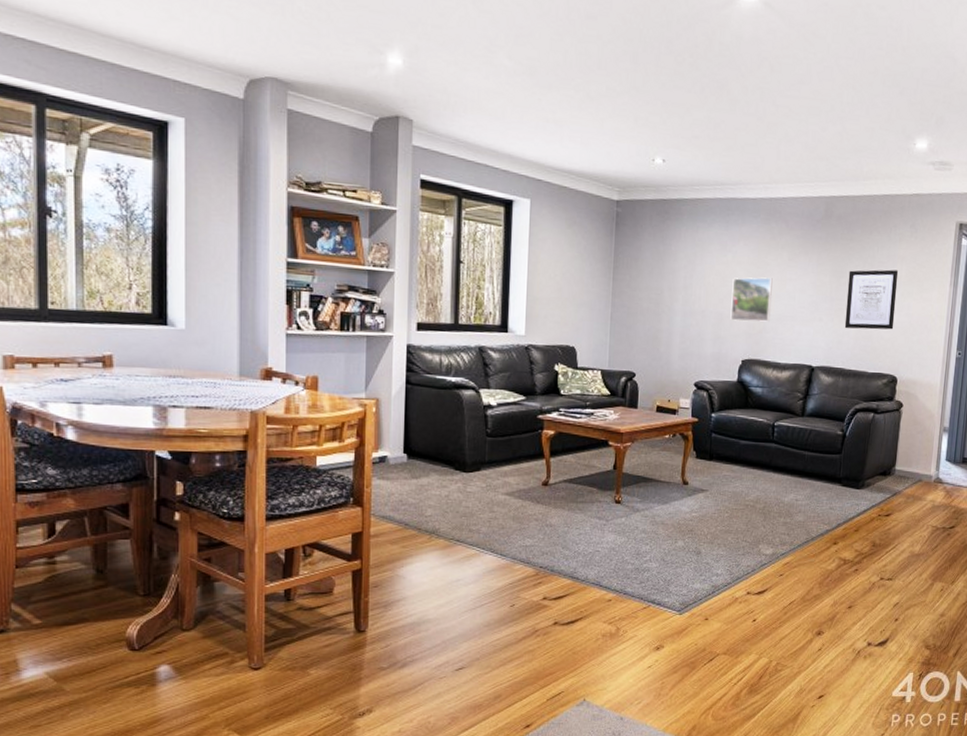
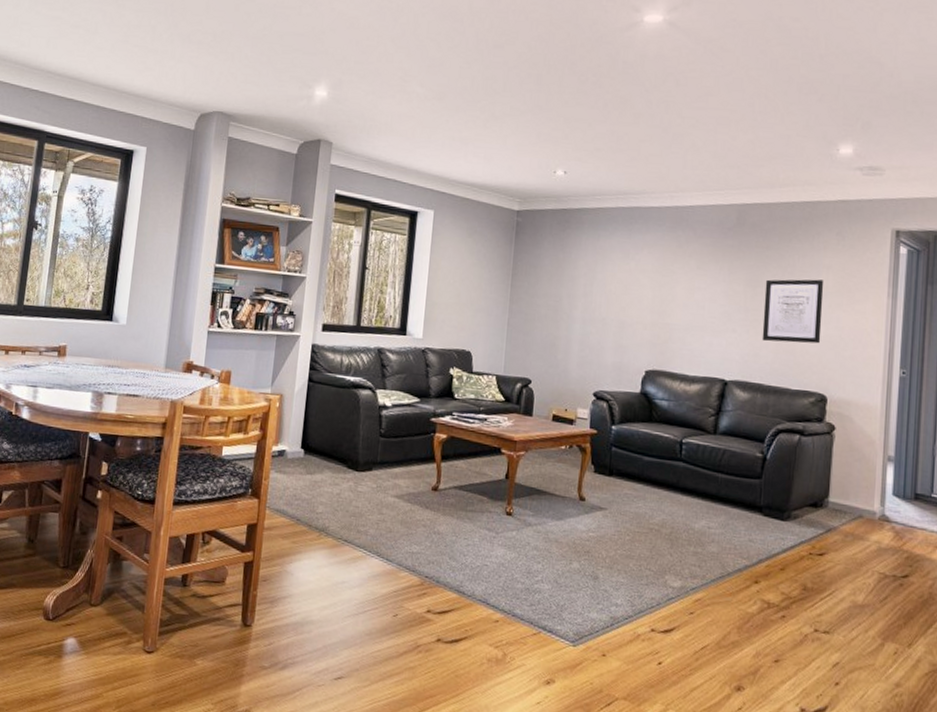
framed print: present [730,277,773,322] -> none [633,285,680,332]

